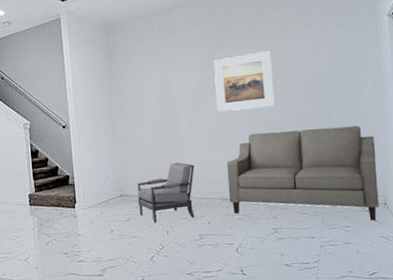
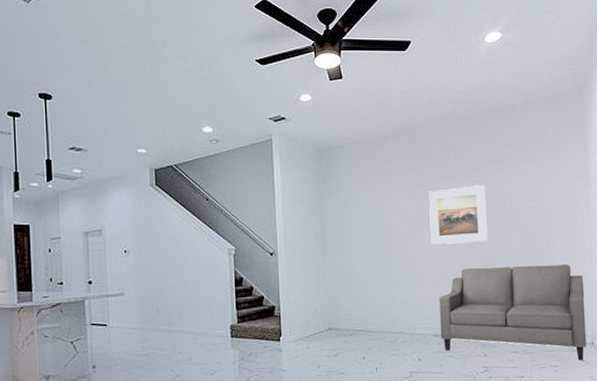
chair: present [137,162,195,223] -> none [346,295,407,358]

